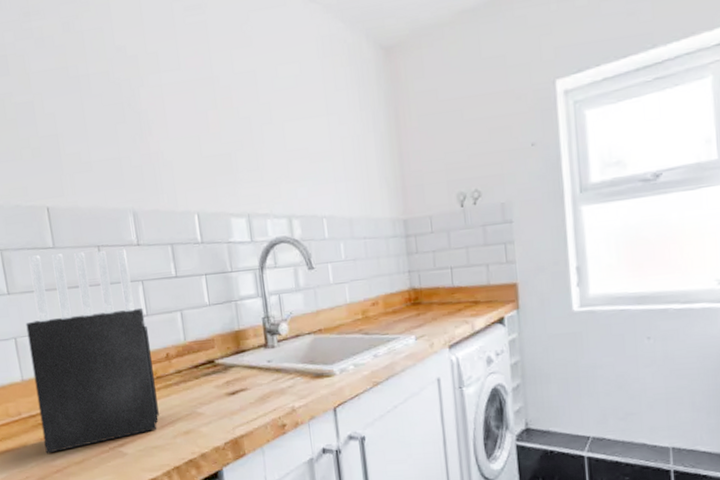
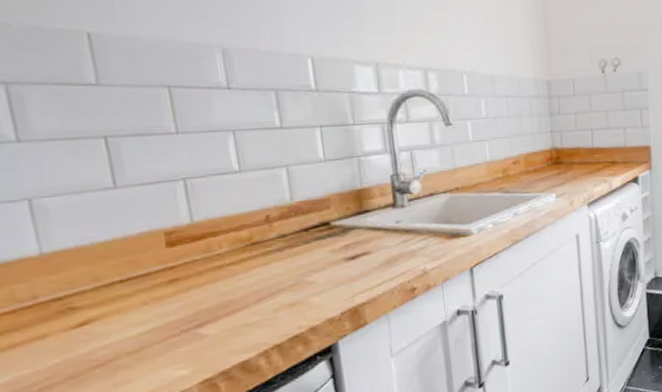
knife block: present [26,249,159,454] -> none [48,92,254,345]

